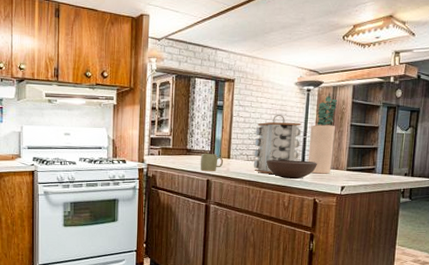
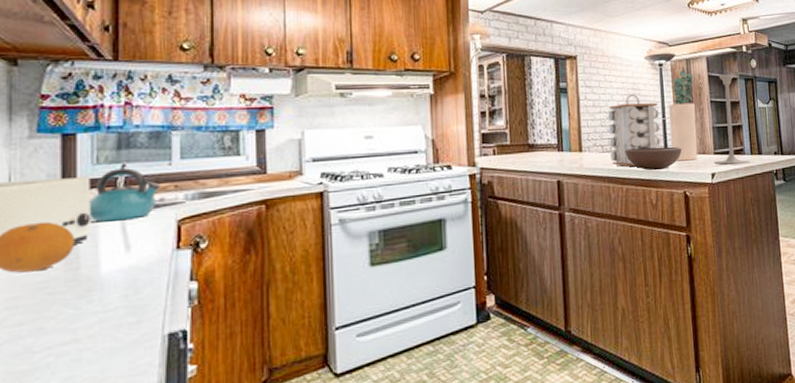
mug: present [200,153,224,172] -> none [546,147,575,171]
candlestick: none [346,101,380,182] -> present [714,74,751,165]

